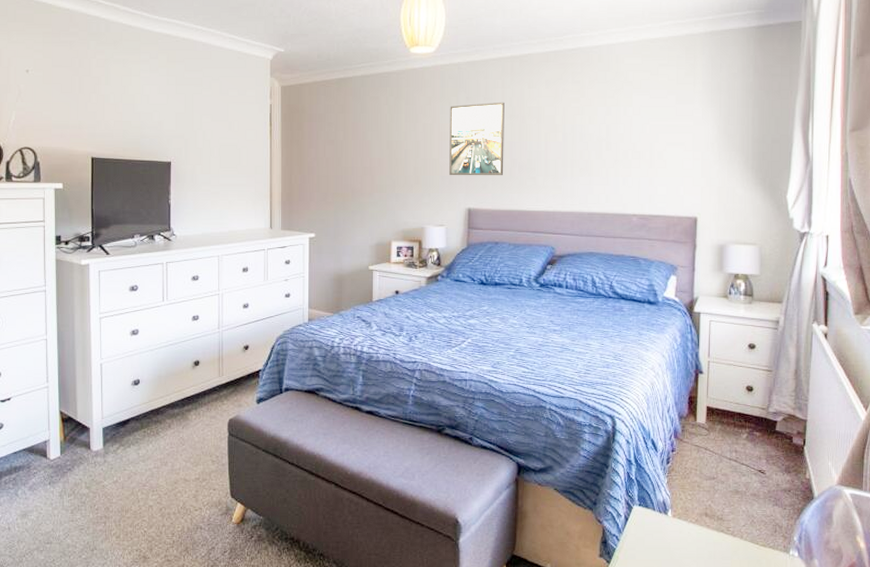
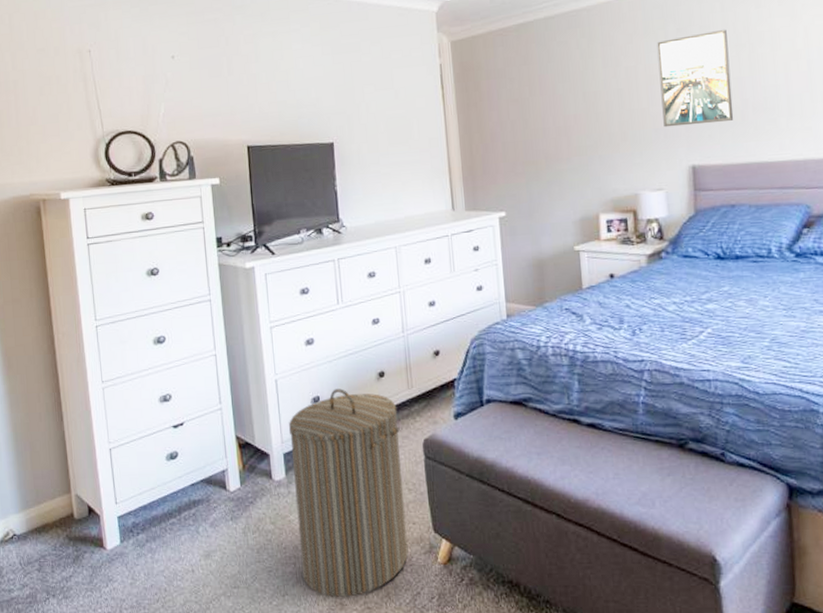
laundry hamper: none [110,374,209,551] -> present [289,388,409,597]

